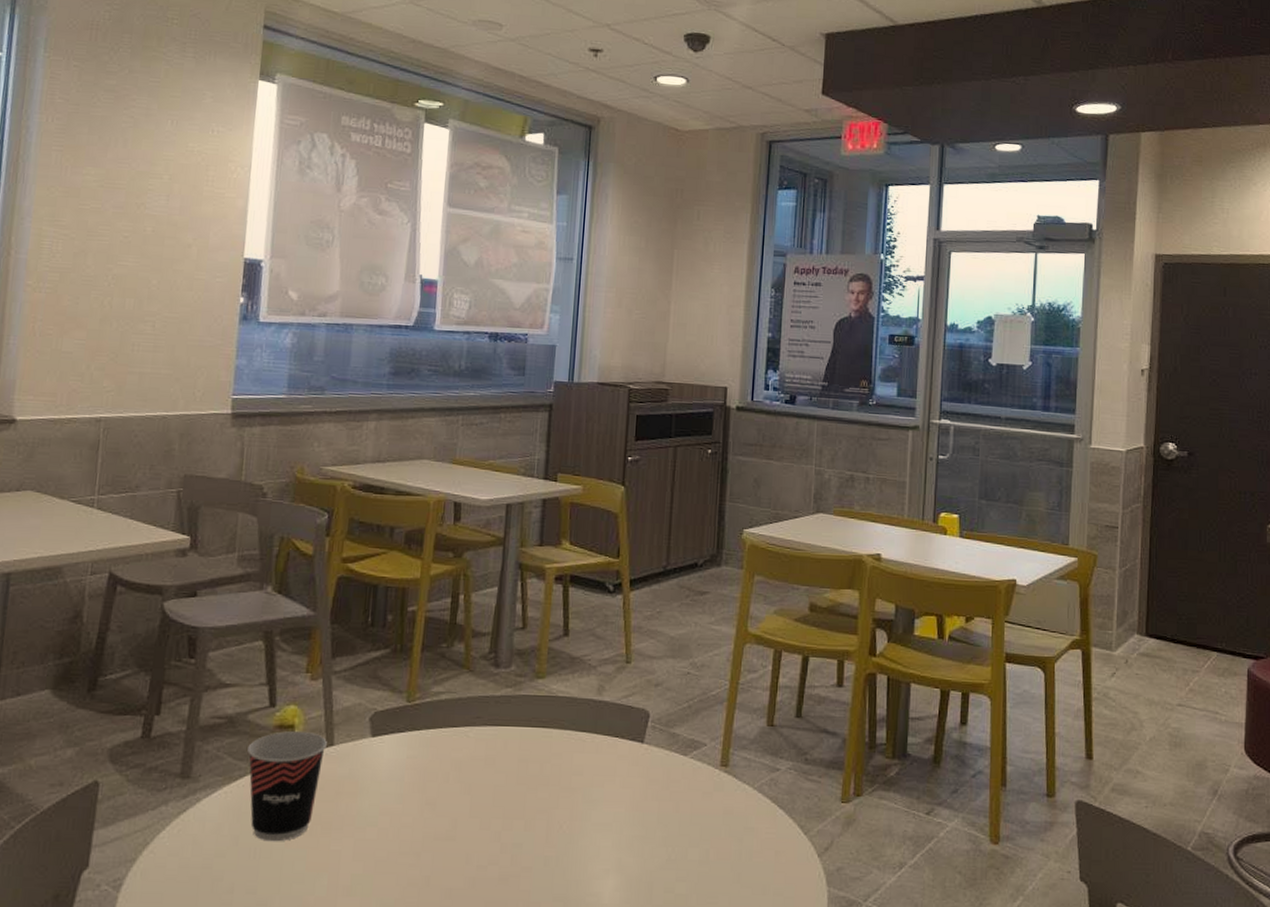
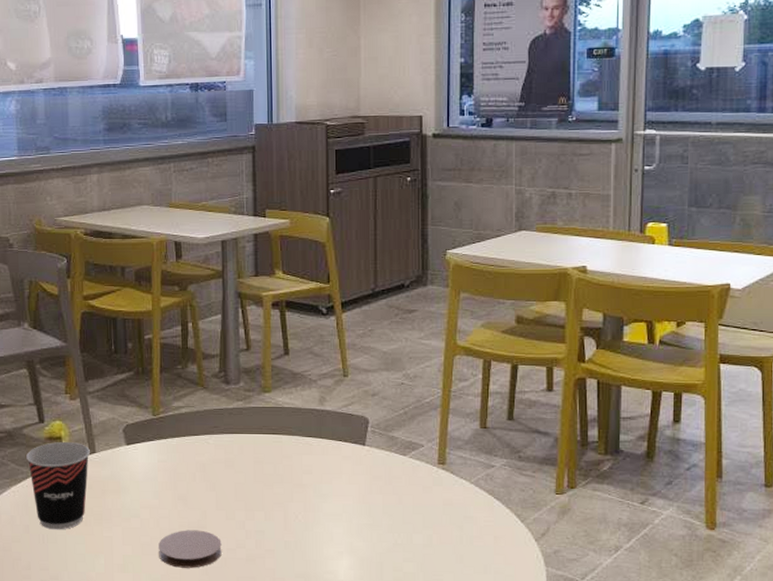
coaster: none [395,842,472,890] -> present [159,530,222,568]

